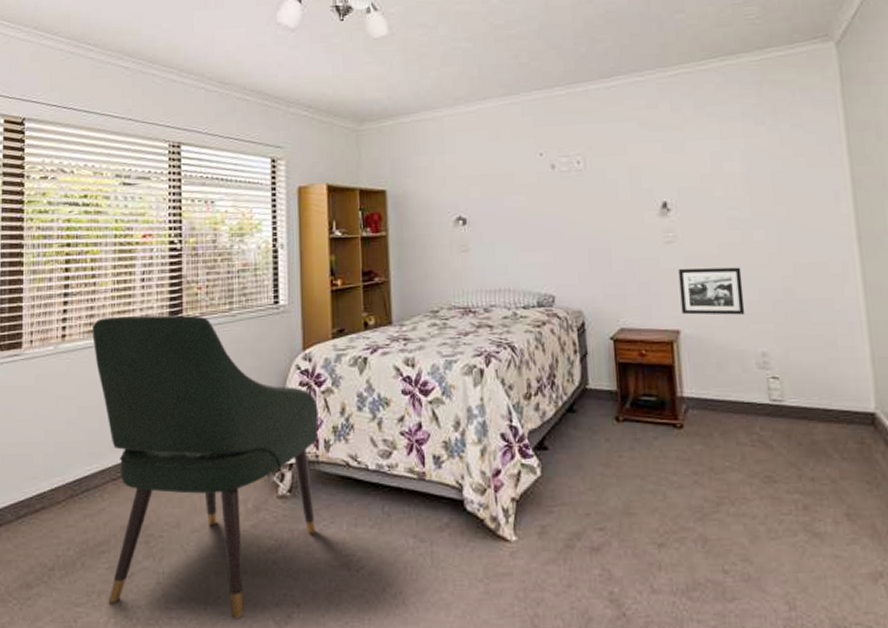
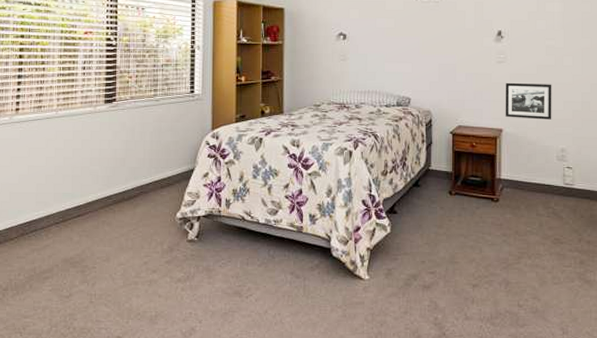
chair: present [92,315,319,619] -> none [41,97,222,330]

